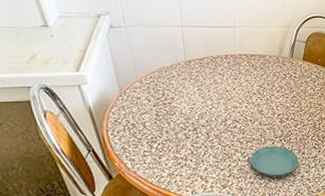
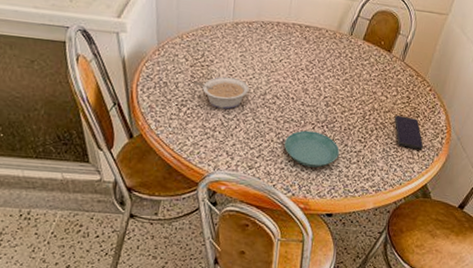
legume: none [159,110,211,140] -> present [193,76,250,110]

